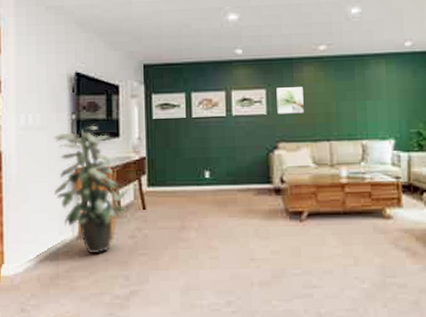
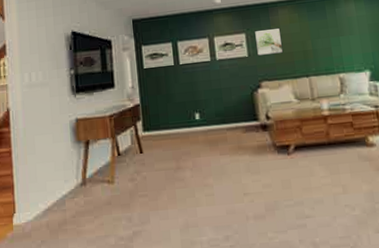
indoor plant: present [53,125,128,253] -> none [55,78,126,198]

